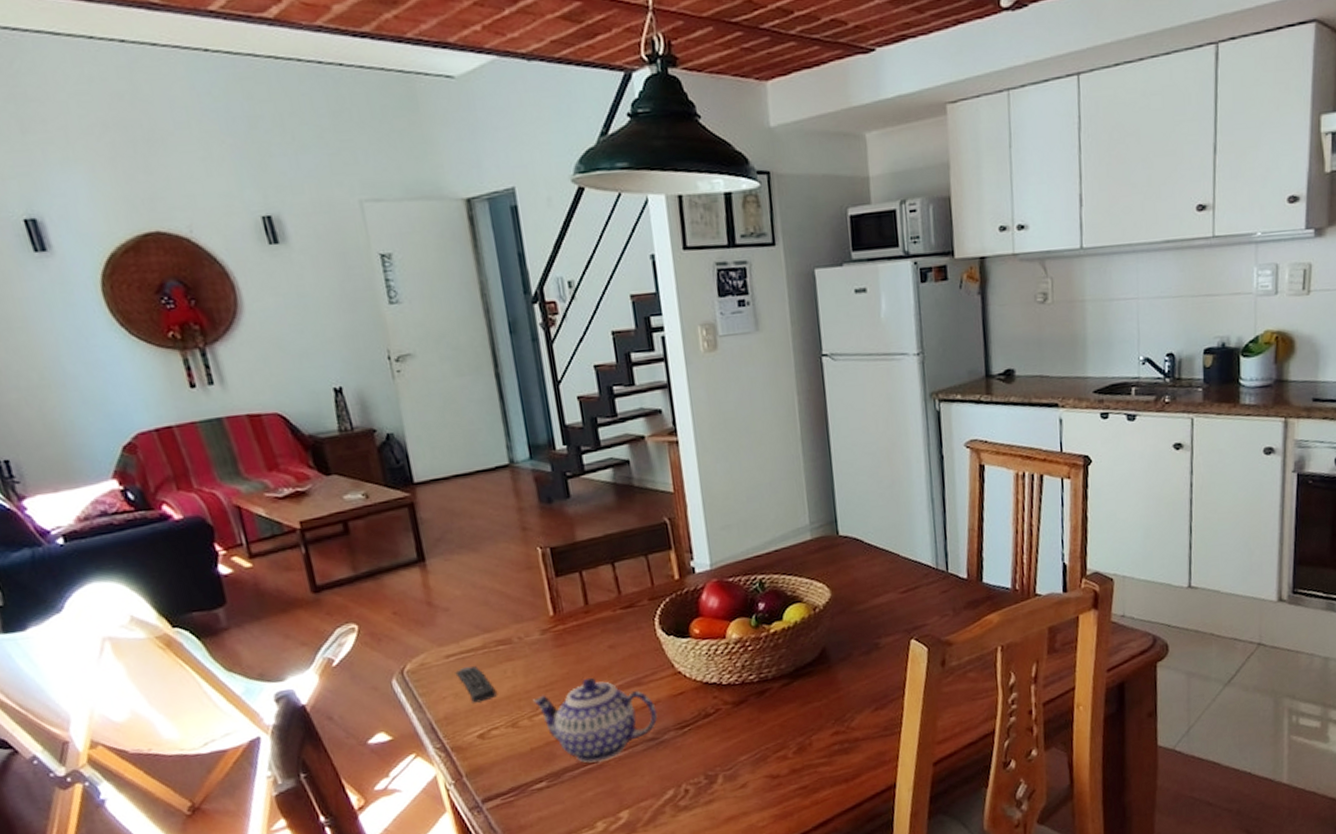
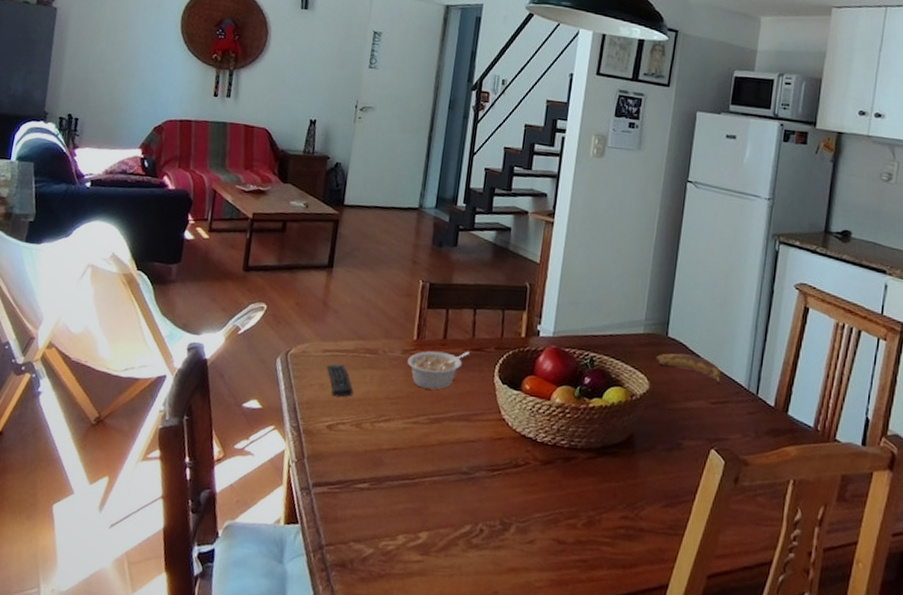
teapot: present [533,677,658,763] -> none [379,401,476,480]
legume: none [550,611,620,666] -> present [407,350,470,390]
banana: none [831,548,905,570] -> present [655,353,721,383]

